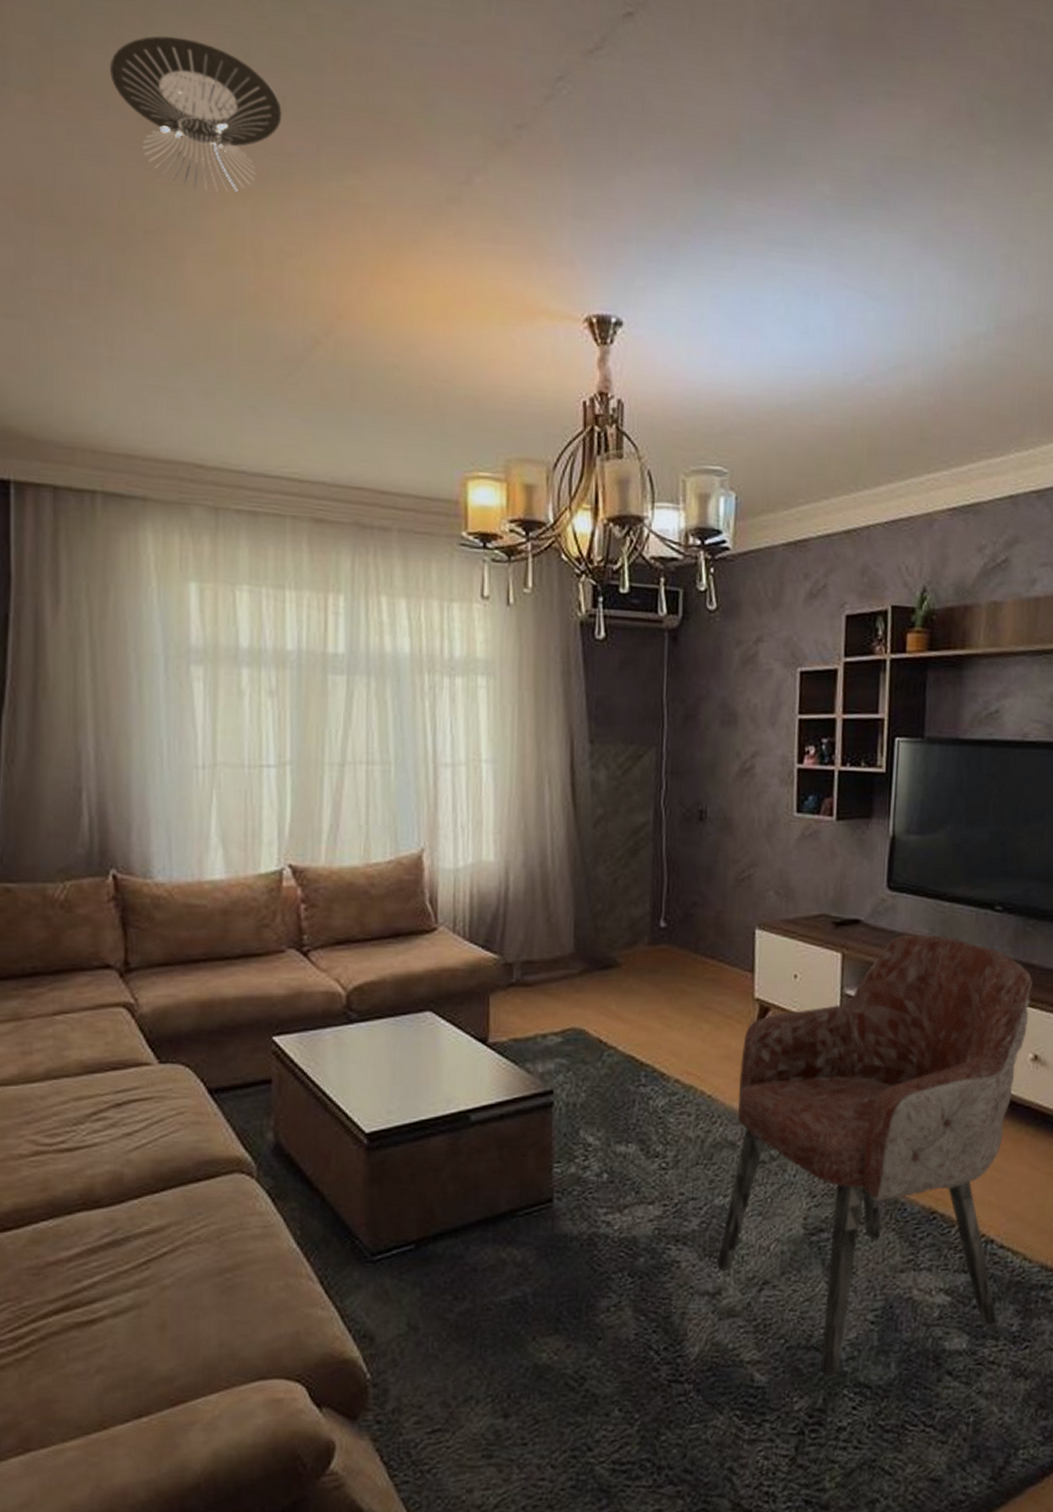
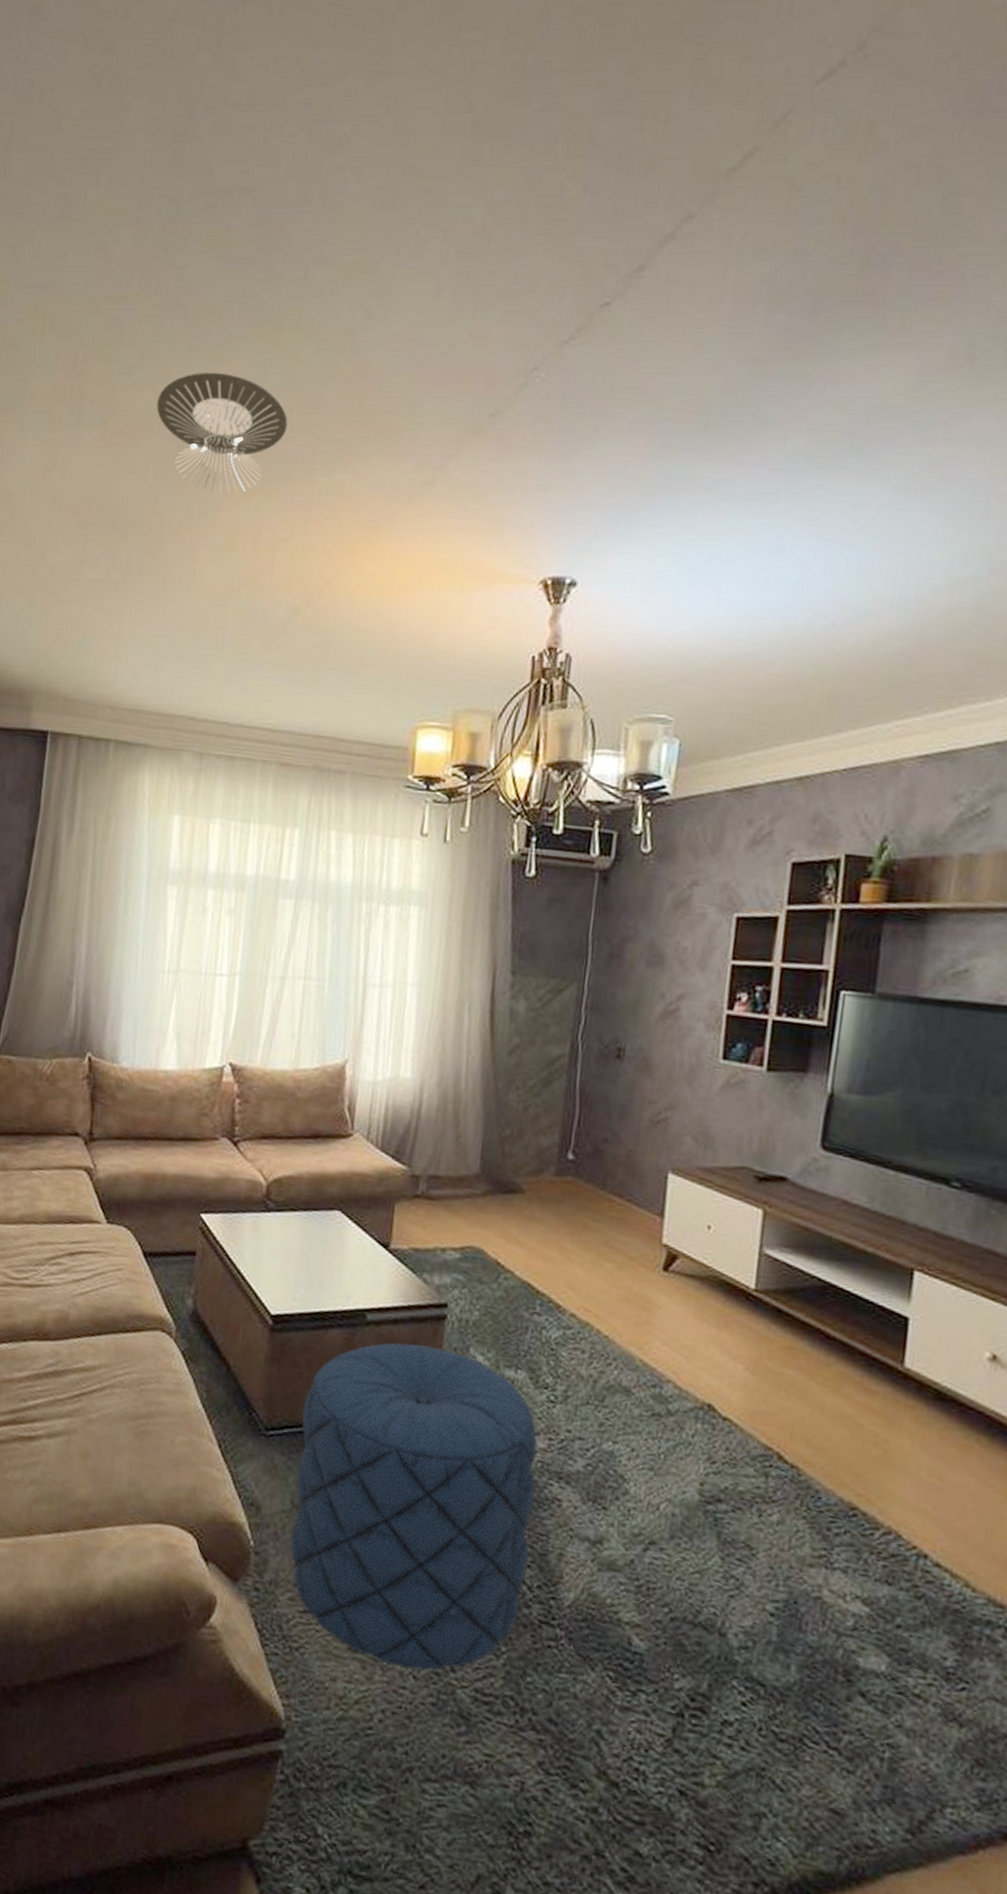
pouf: none [410,1136,655,1461] -> present [290,1343,538,1670]
armchair: present [716,933,1033,1378] -> none [600,1199,995,1664]

